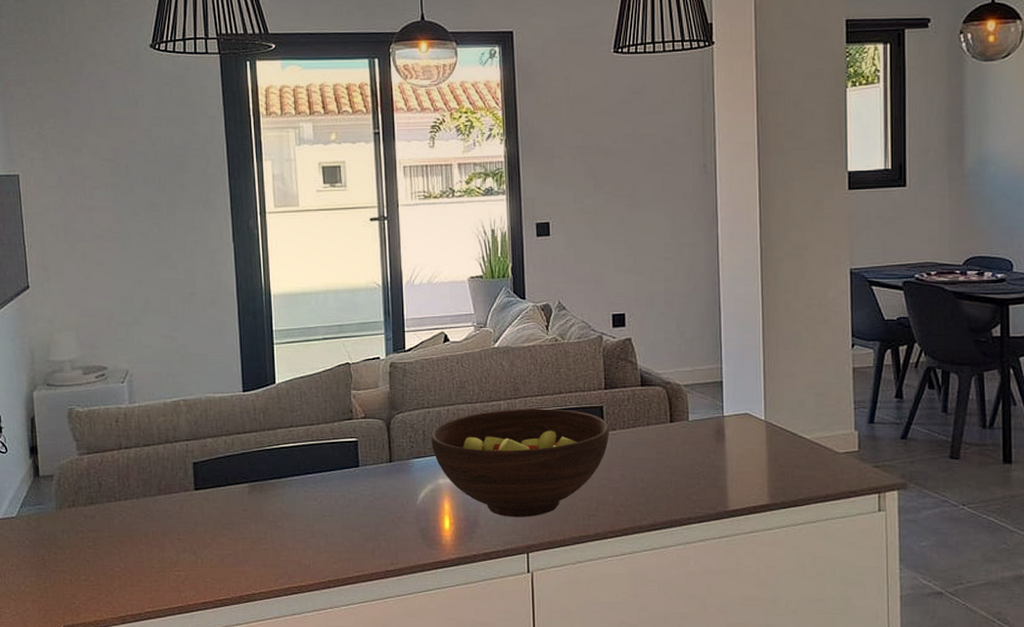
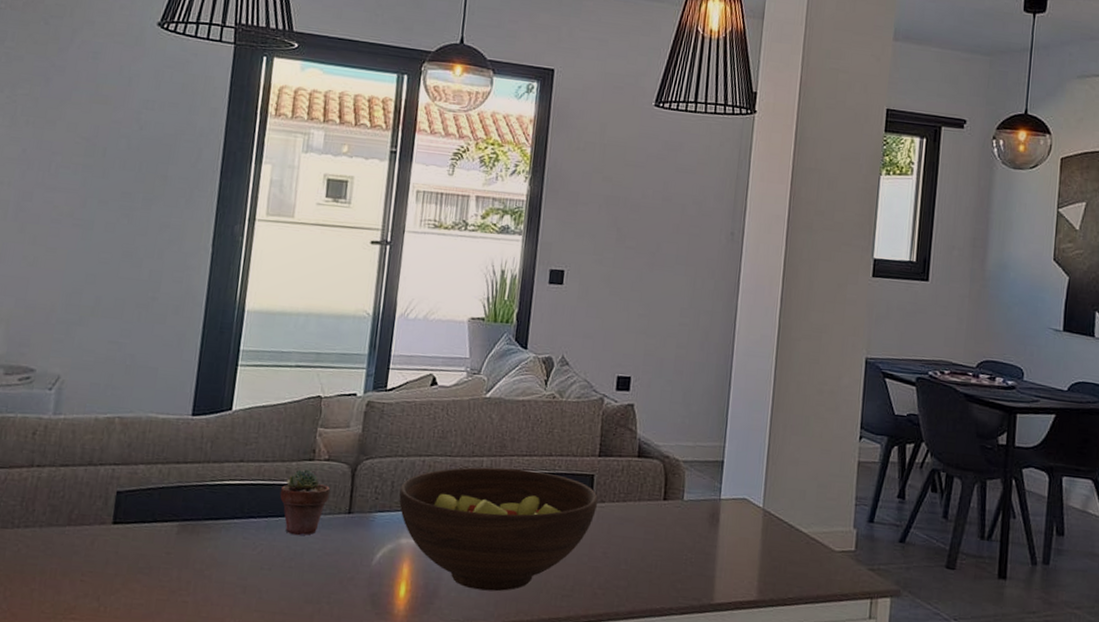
potted succulent: none [328,428,371,485] -> present [279,469,331,536]

